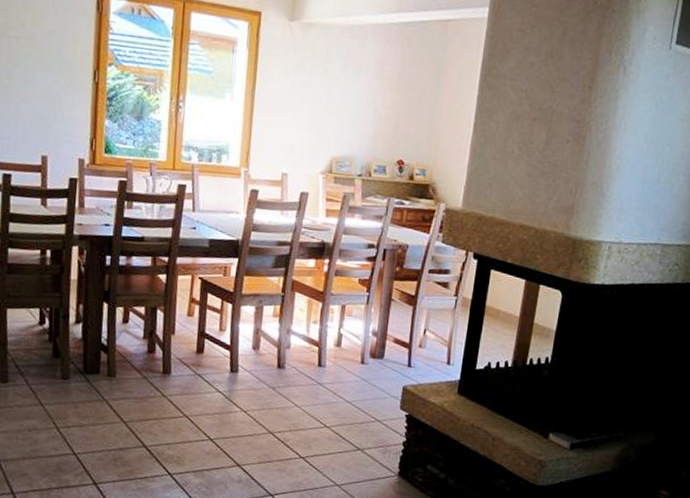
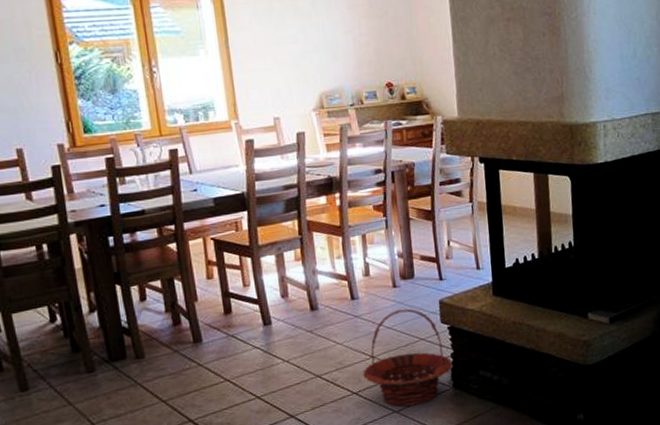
basket: none [313,386,403,484] -> present [362,308,453,407]

